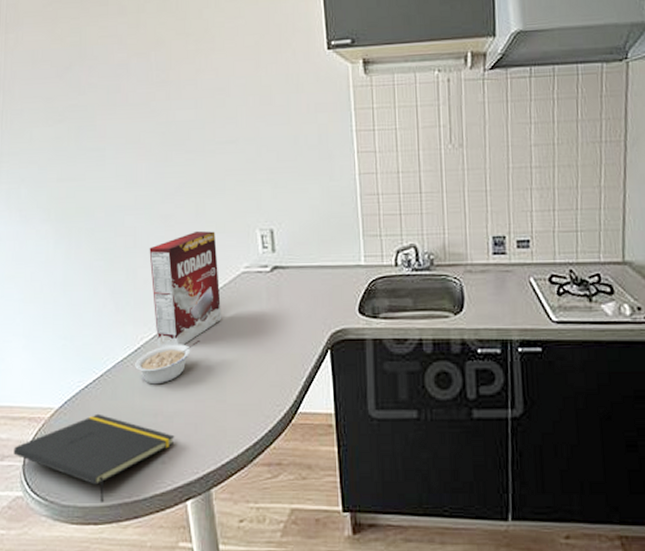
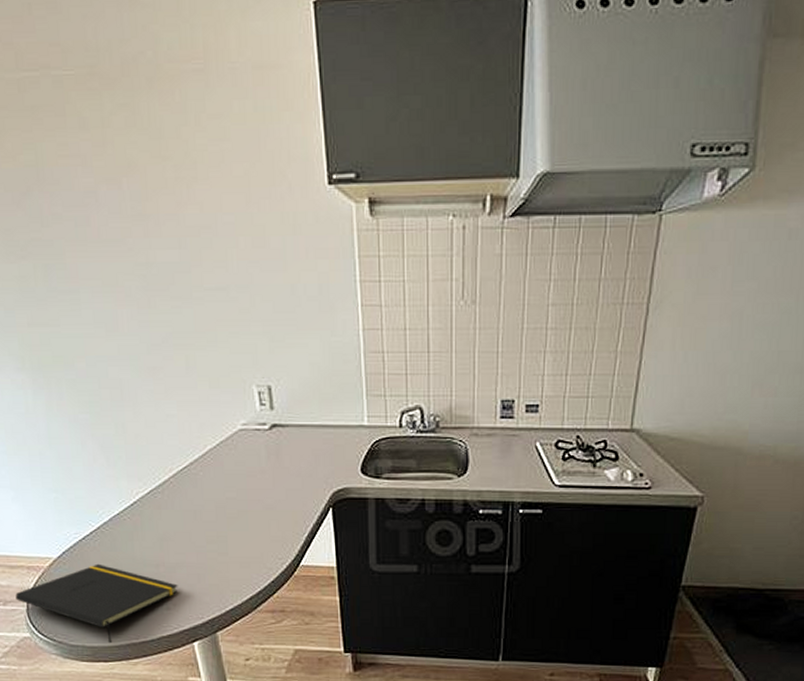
legume: present [135,339,200,385] -> none [132,495,198,538]
cereal box: present [149,230,222,347] -> none [138,385,220,502]

